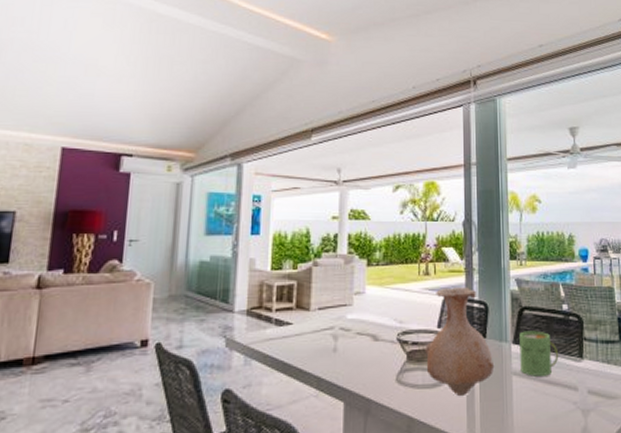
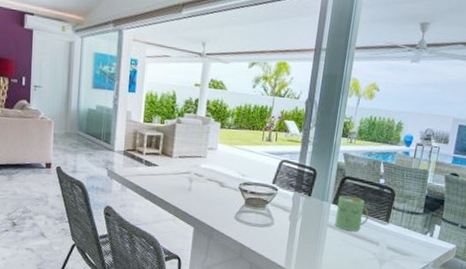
vase: present [424,287,495,396] -> none [259,153,315,236]

